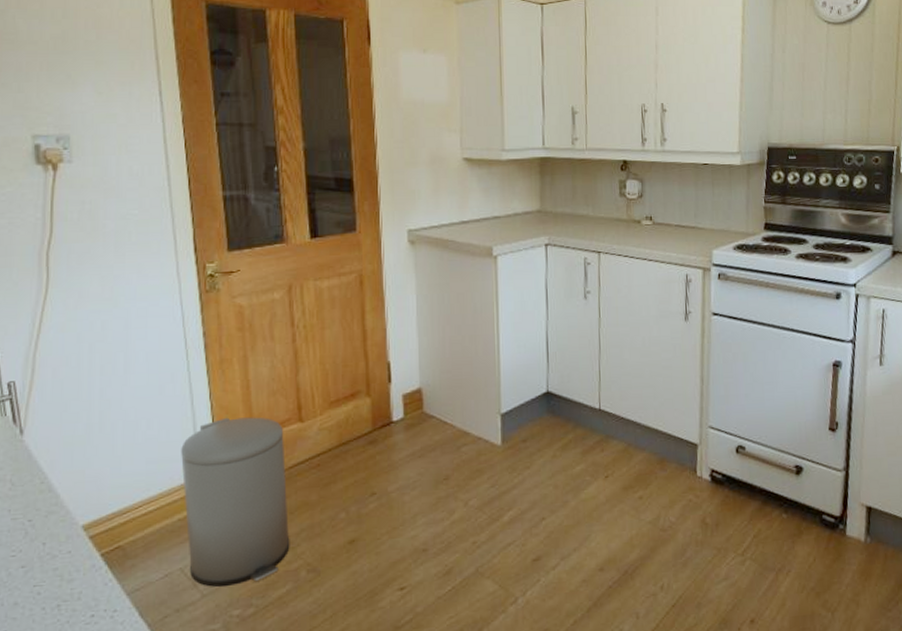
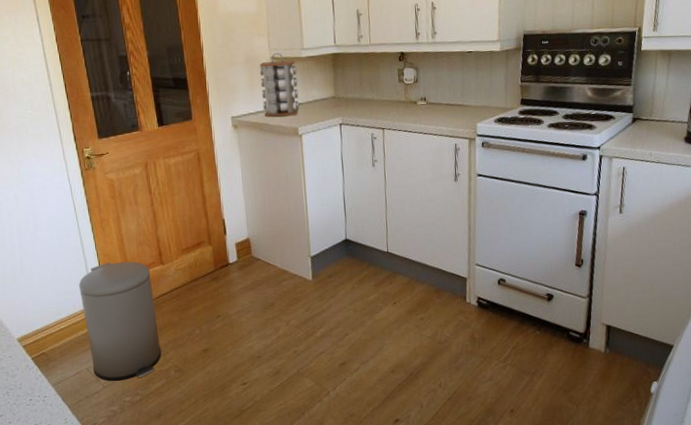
spice rack: none [447,152,496,233] -> present [259,52,300,118]

